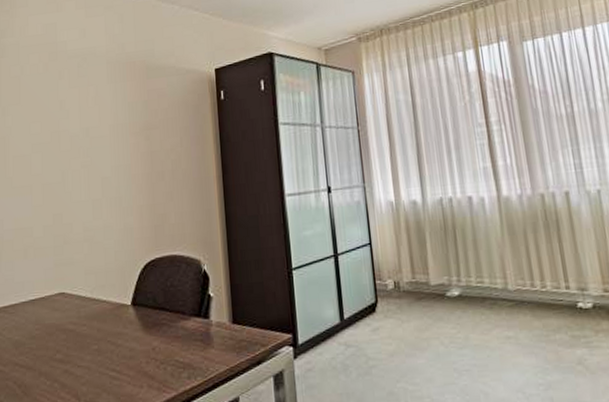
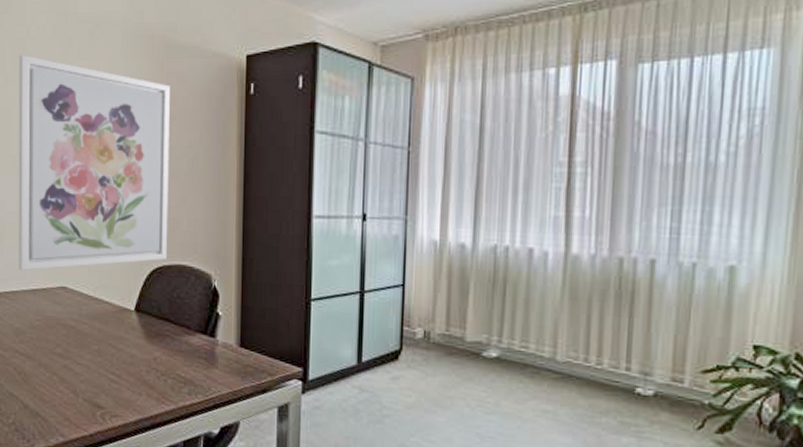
wall art: none [15,89,159,283] -> present [18,54,170,271]

